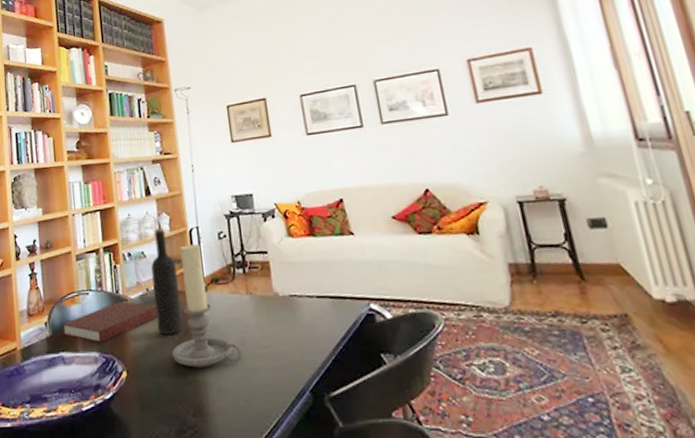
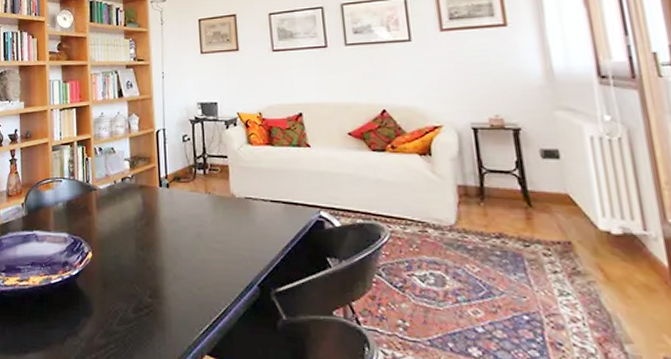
notebook: present [62,301,158,344] -> none [37,191,123,226]
wine bottle: present [151,228,183,335] -> none [120,128,146,223]
candle holder: present [172,243,243,368] -> none [134,143,198,255]

